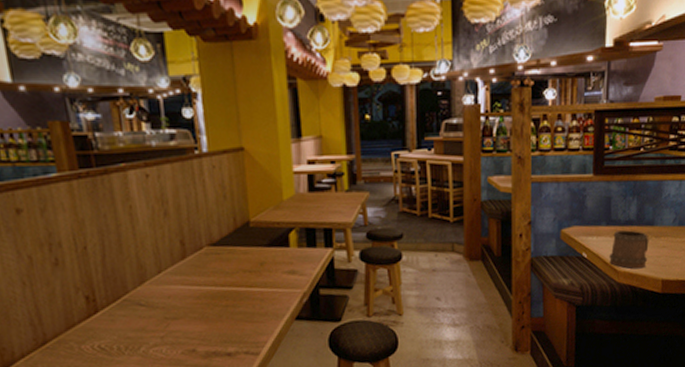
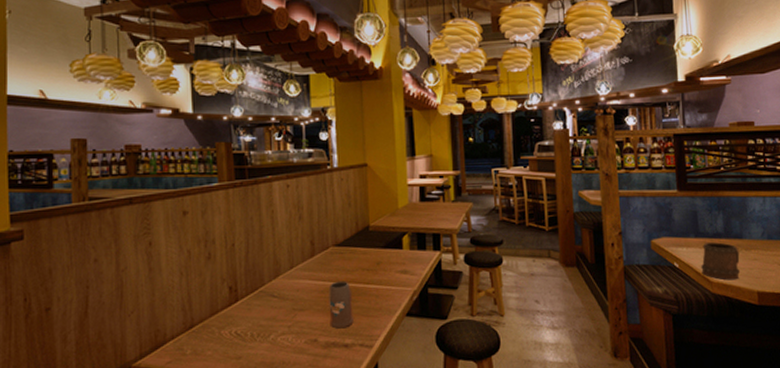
beer mug: none [205,284,236,337] -> present [328,280,354,329]

